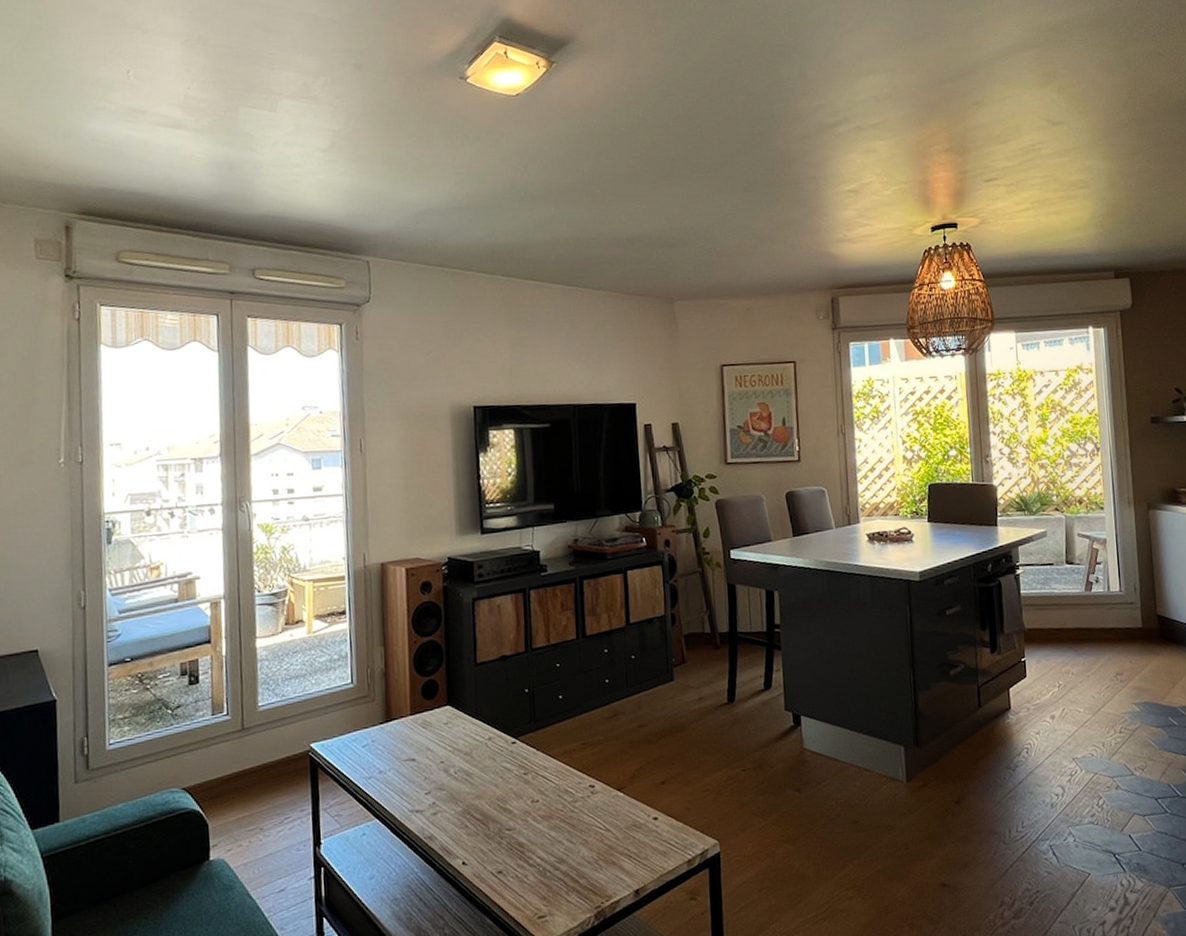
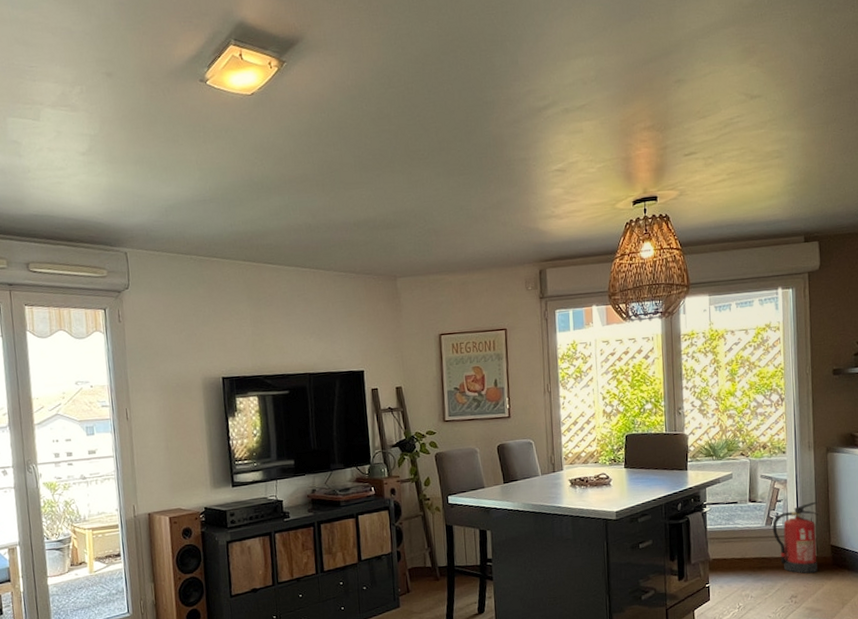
fire extinguisher: none [1092,564,1144,648] -> present [772,501,818,574]

